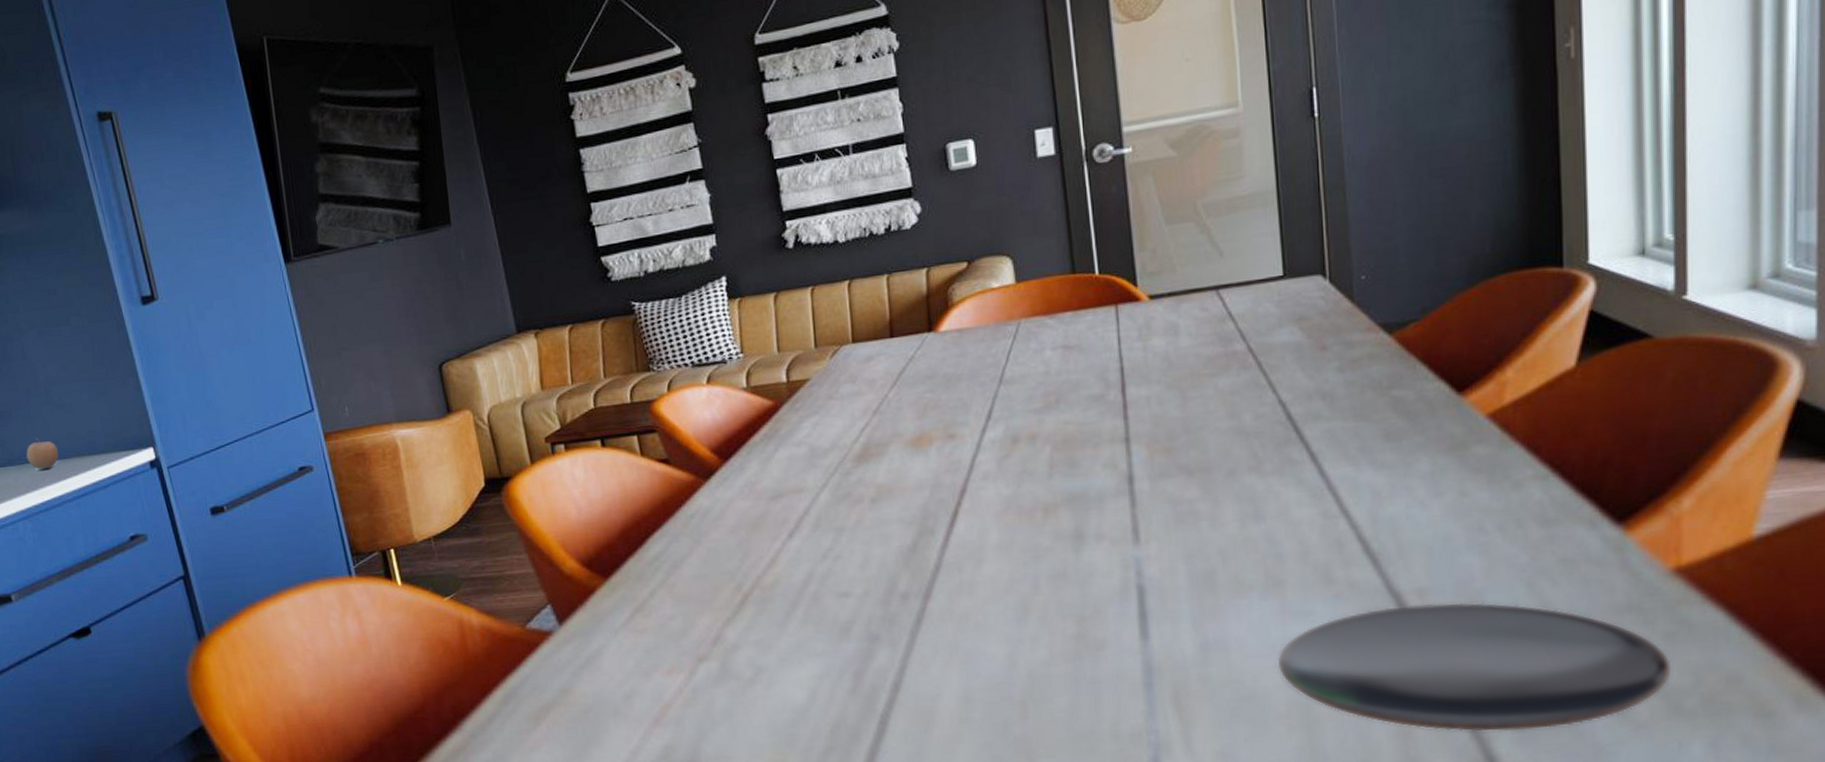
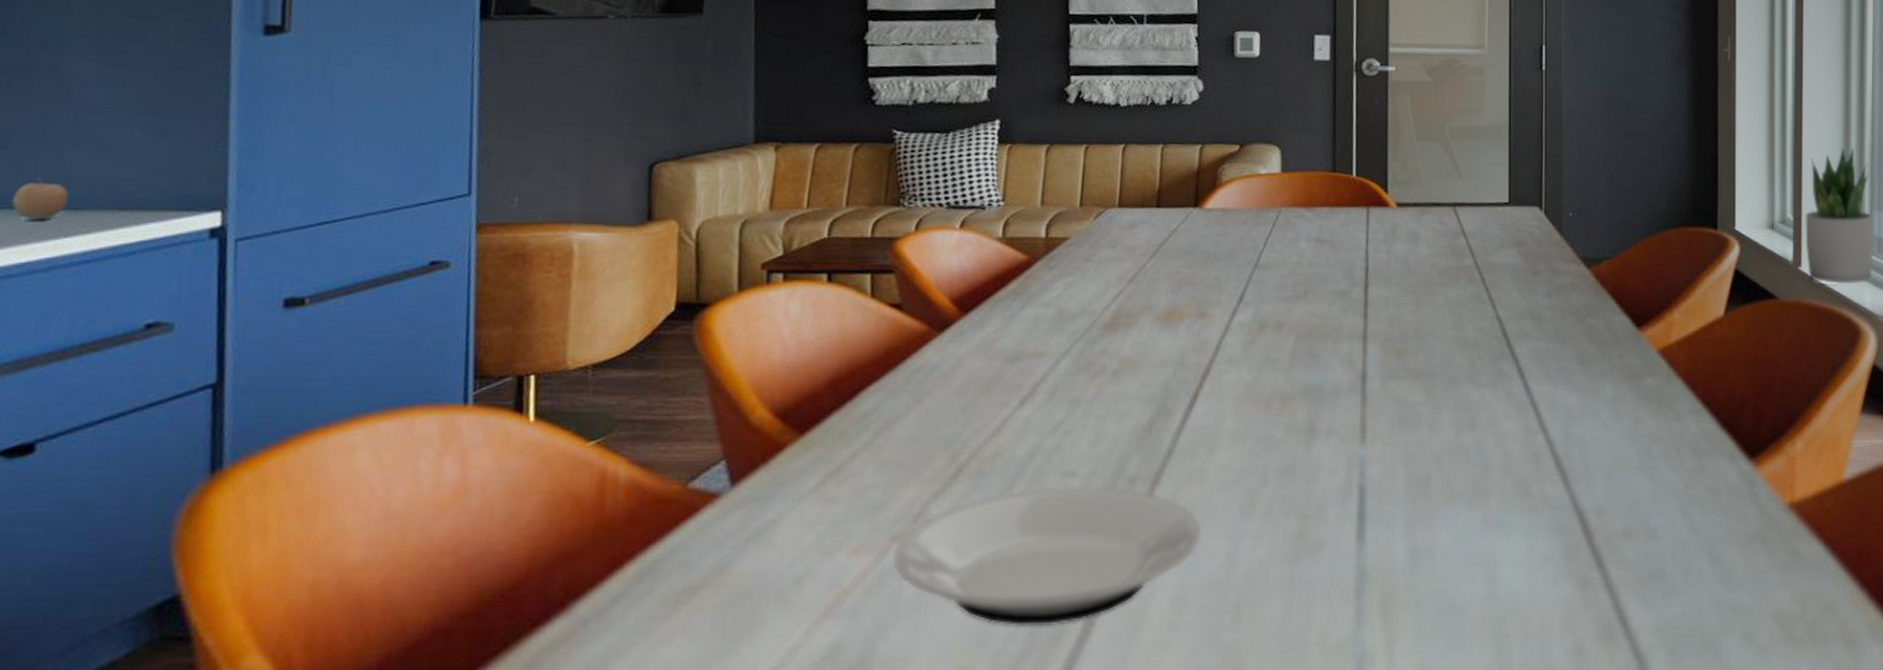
plate: none [700,604,979,727] -> present [892,487,1202,625]
plate: present [1277,602,1672,732] -> none [1476,523,1786,652]
planter: none [1692,136,1798,310] -> present [1805,148,1873,284]

